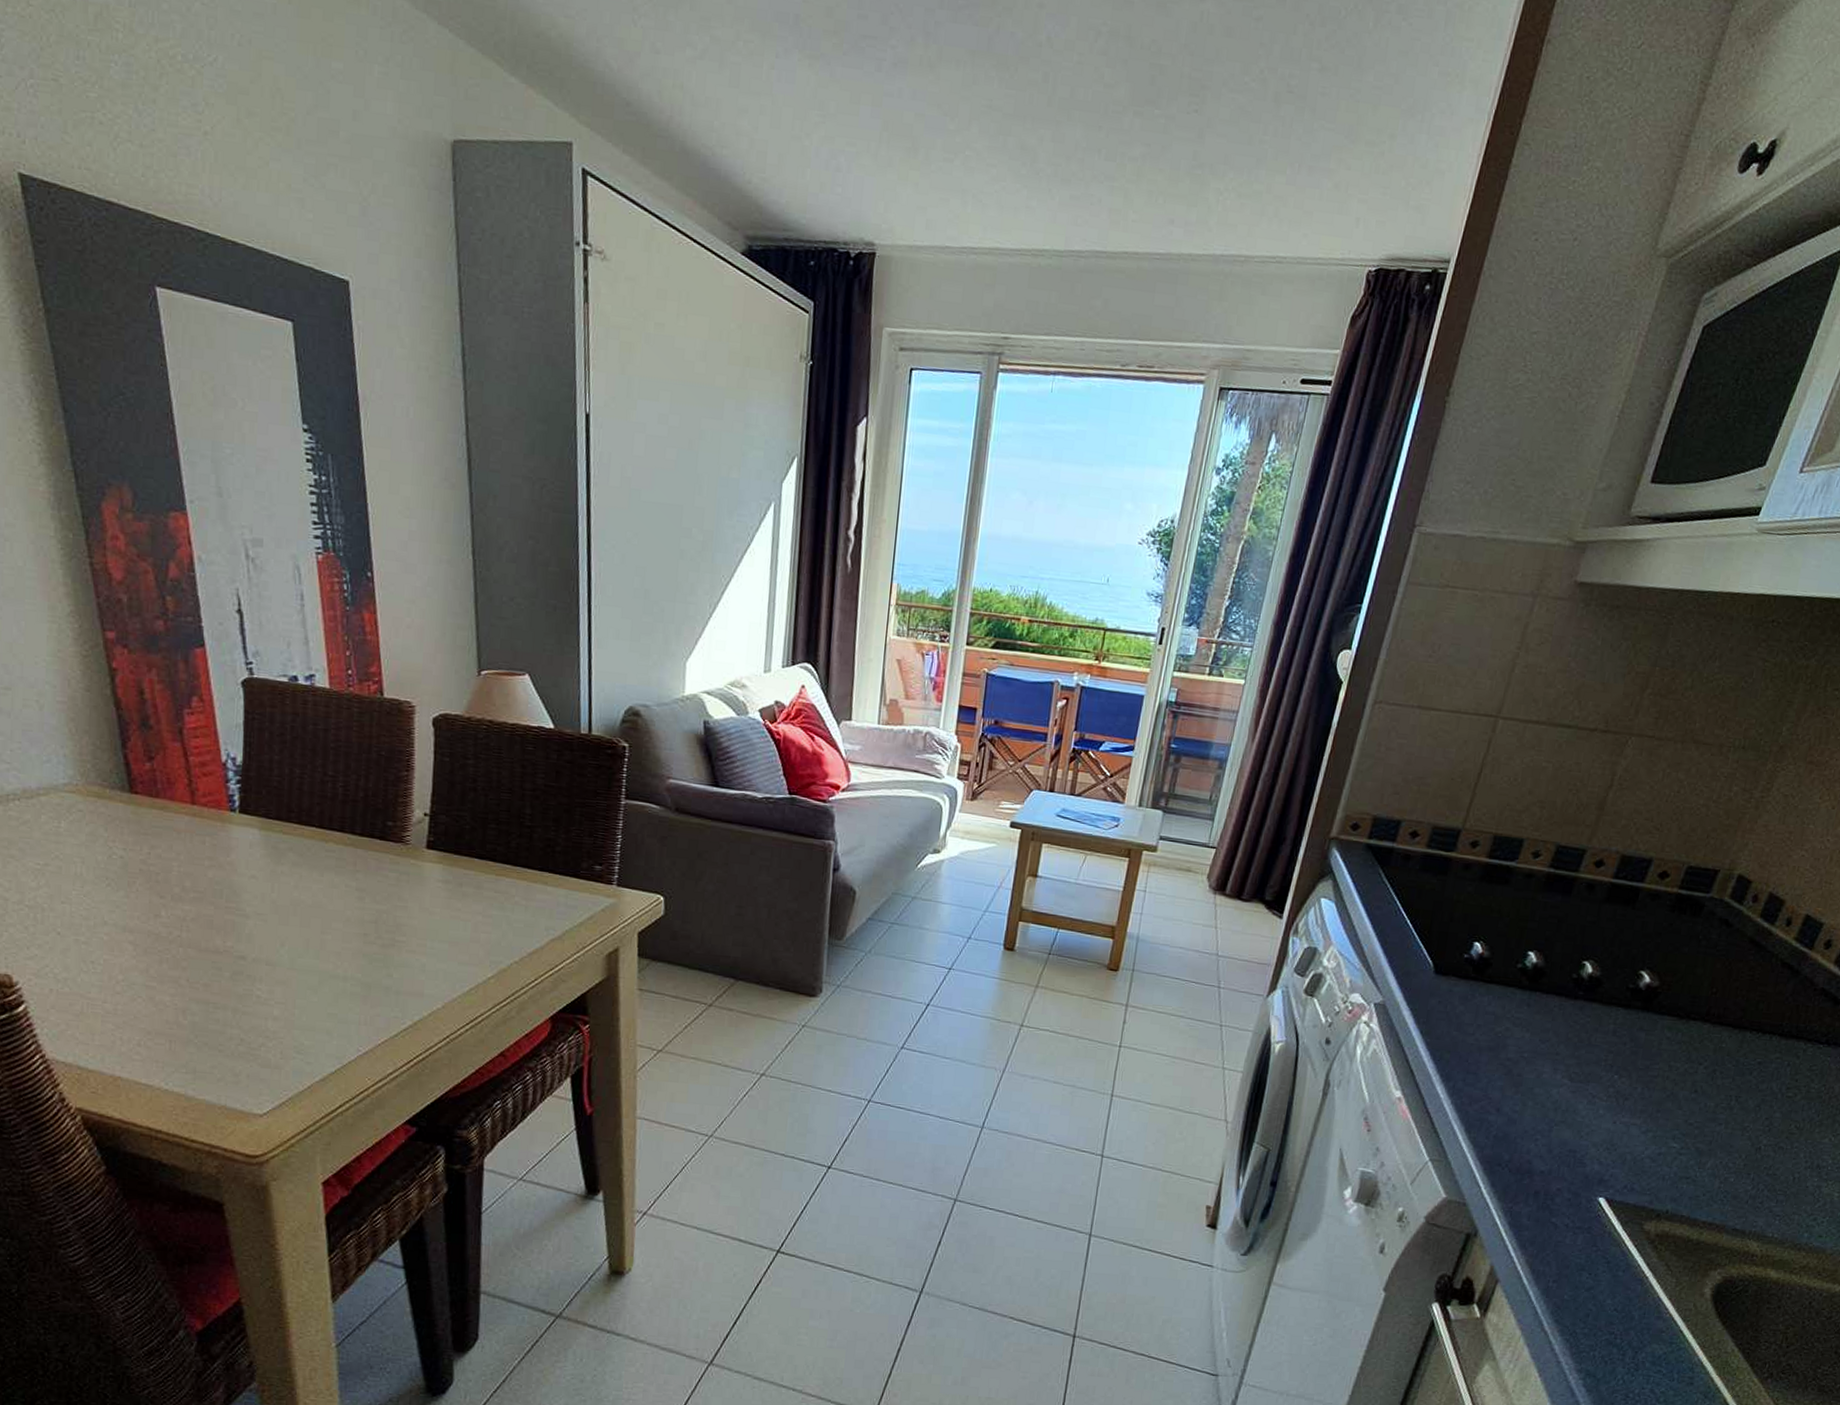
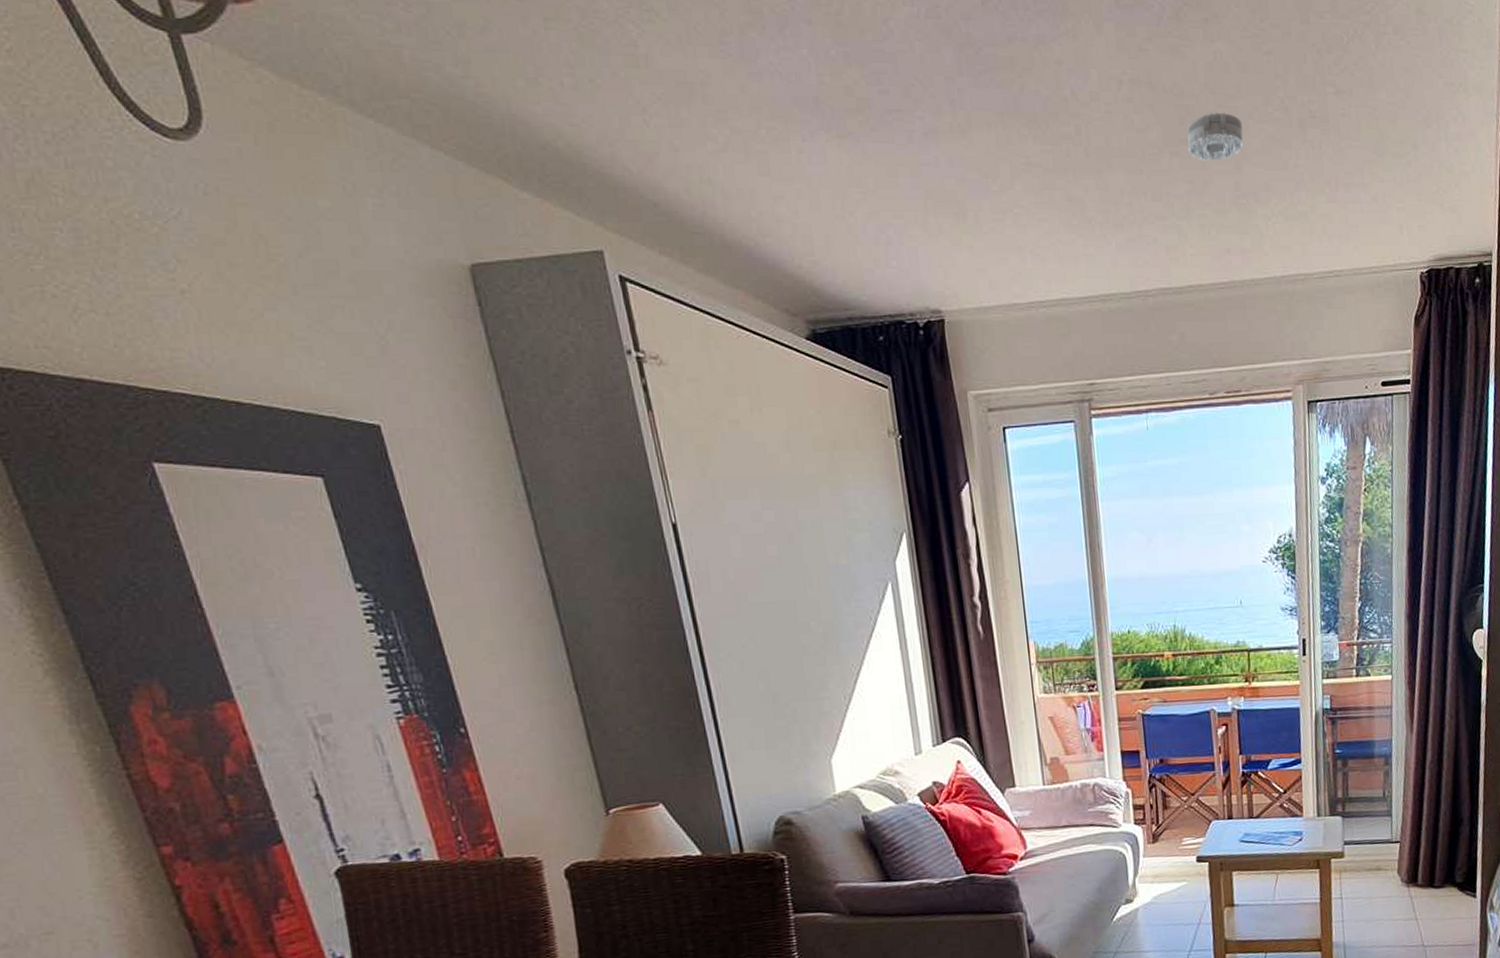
smoke detector: none [1153,75,1215,127] -> present [1187,112,1244,161]

